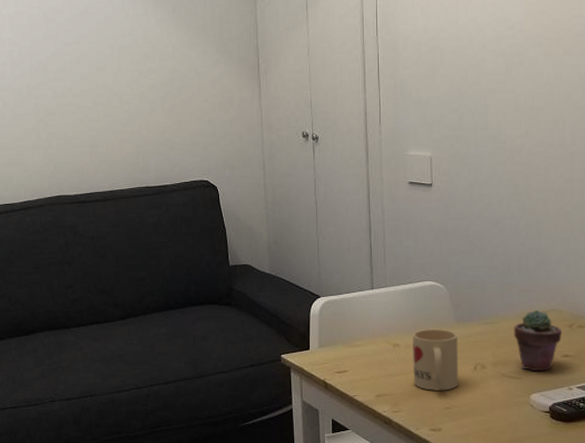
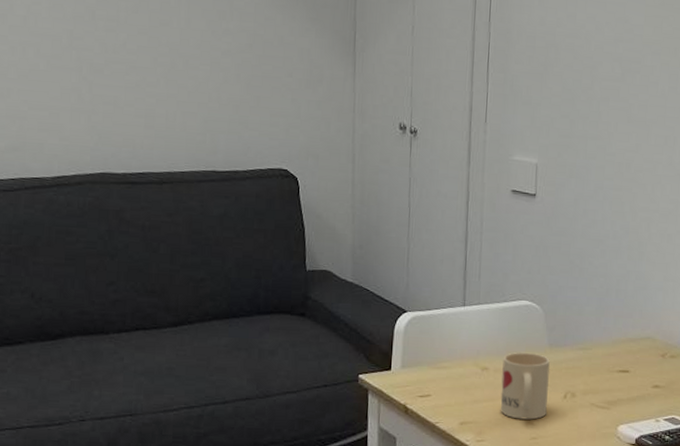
potted succulent: present [513,310,562,371] -> none [606,337,654,402]

